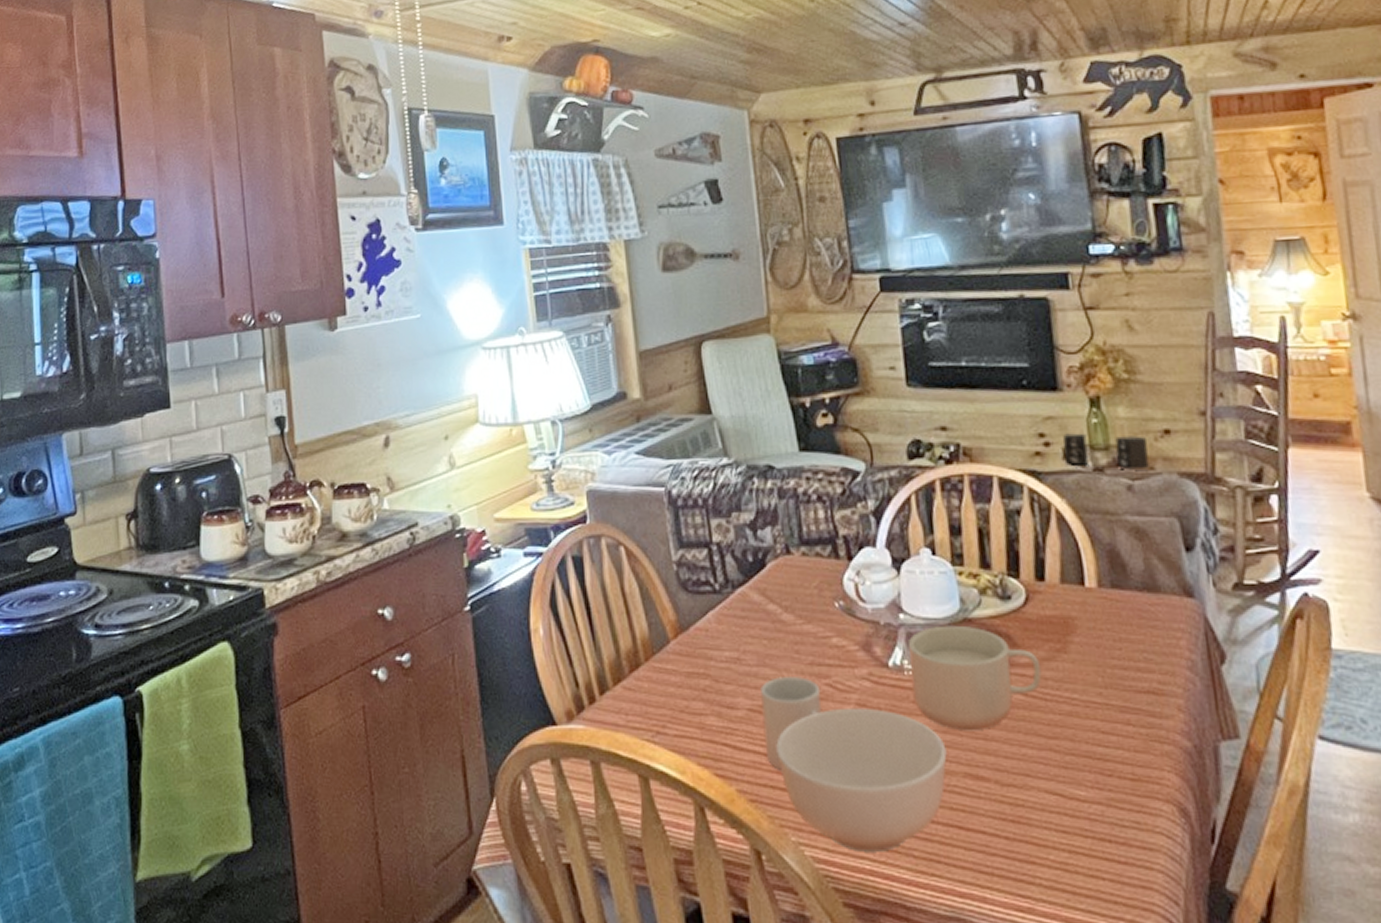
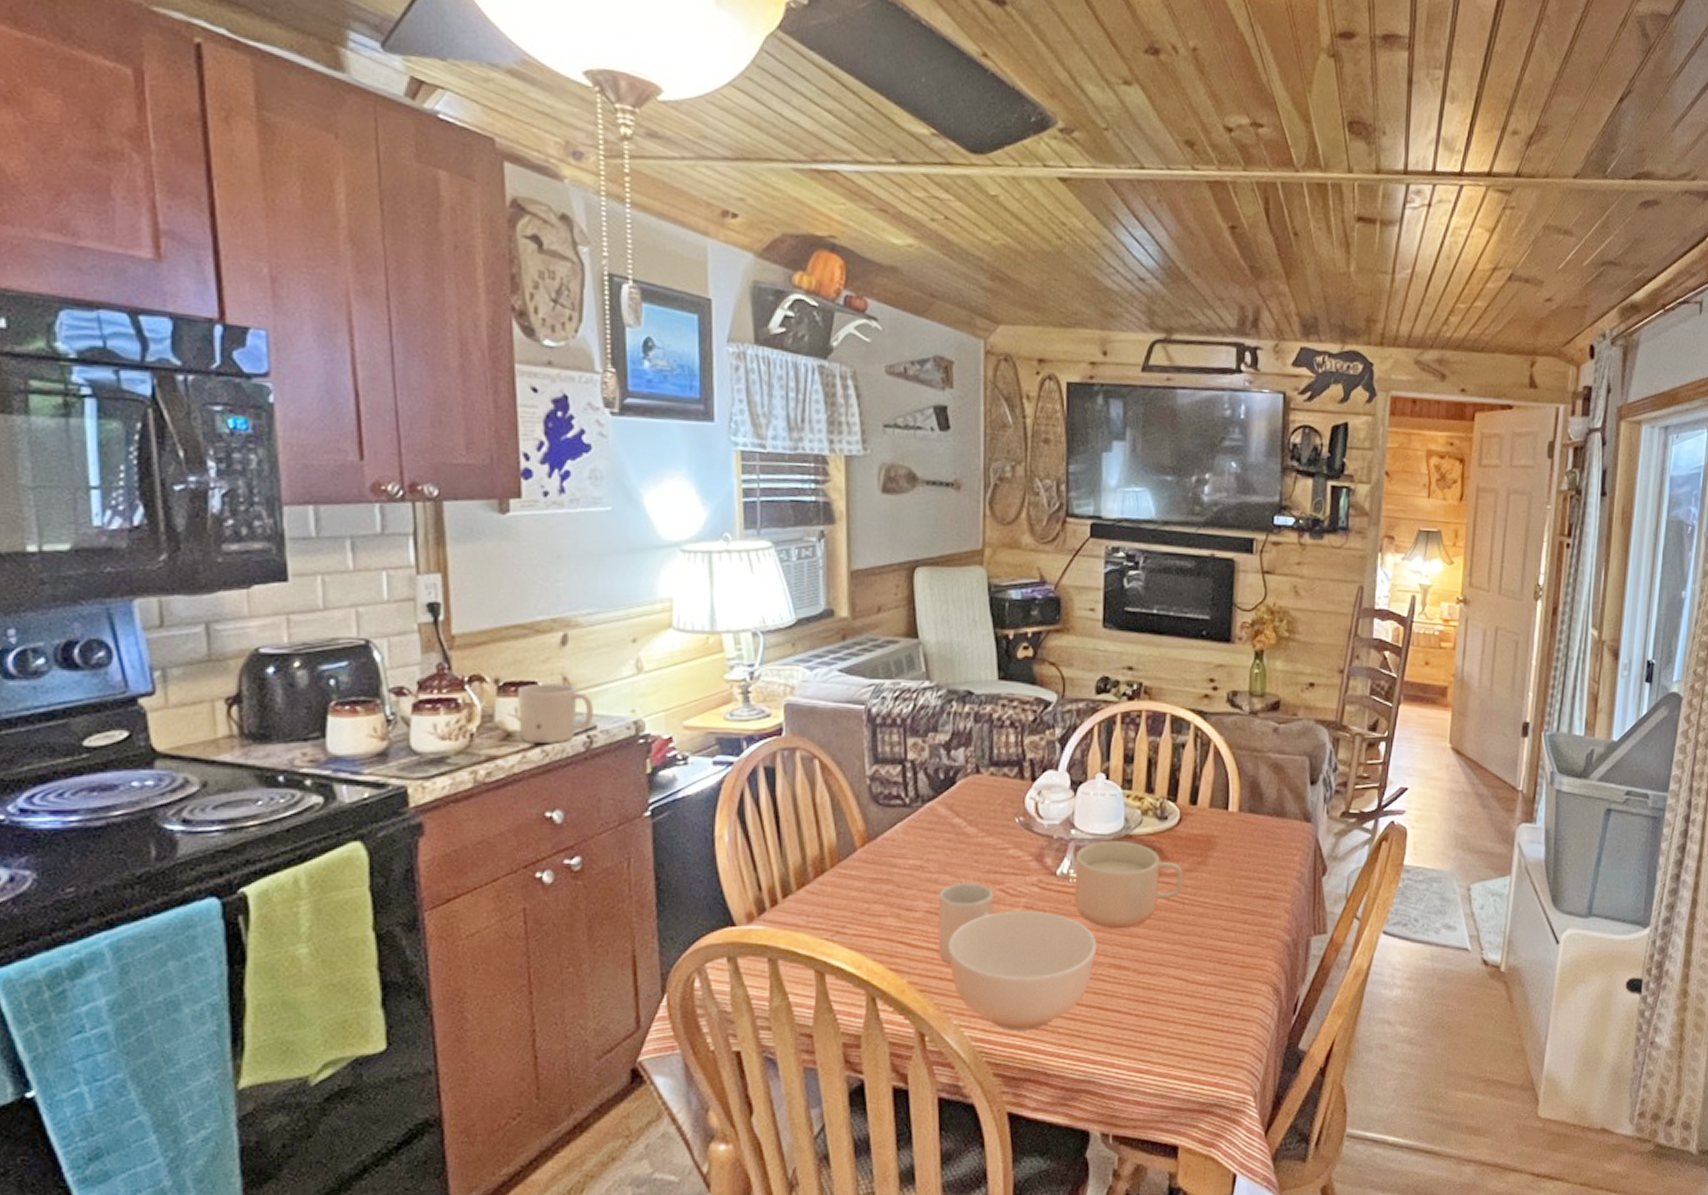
mug: none [349,483,414,542] -> present [517,683,593,743]
speaker: present [1063,433,1149,470] -> none [1227,680,1294,715]

